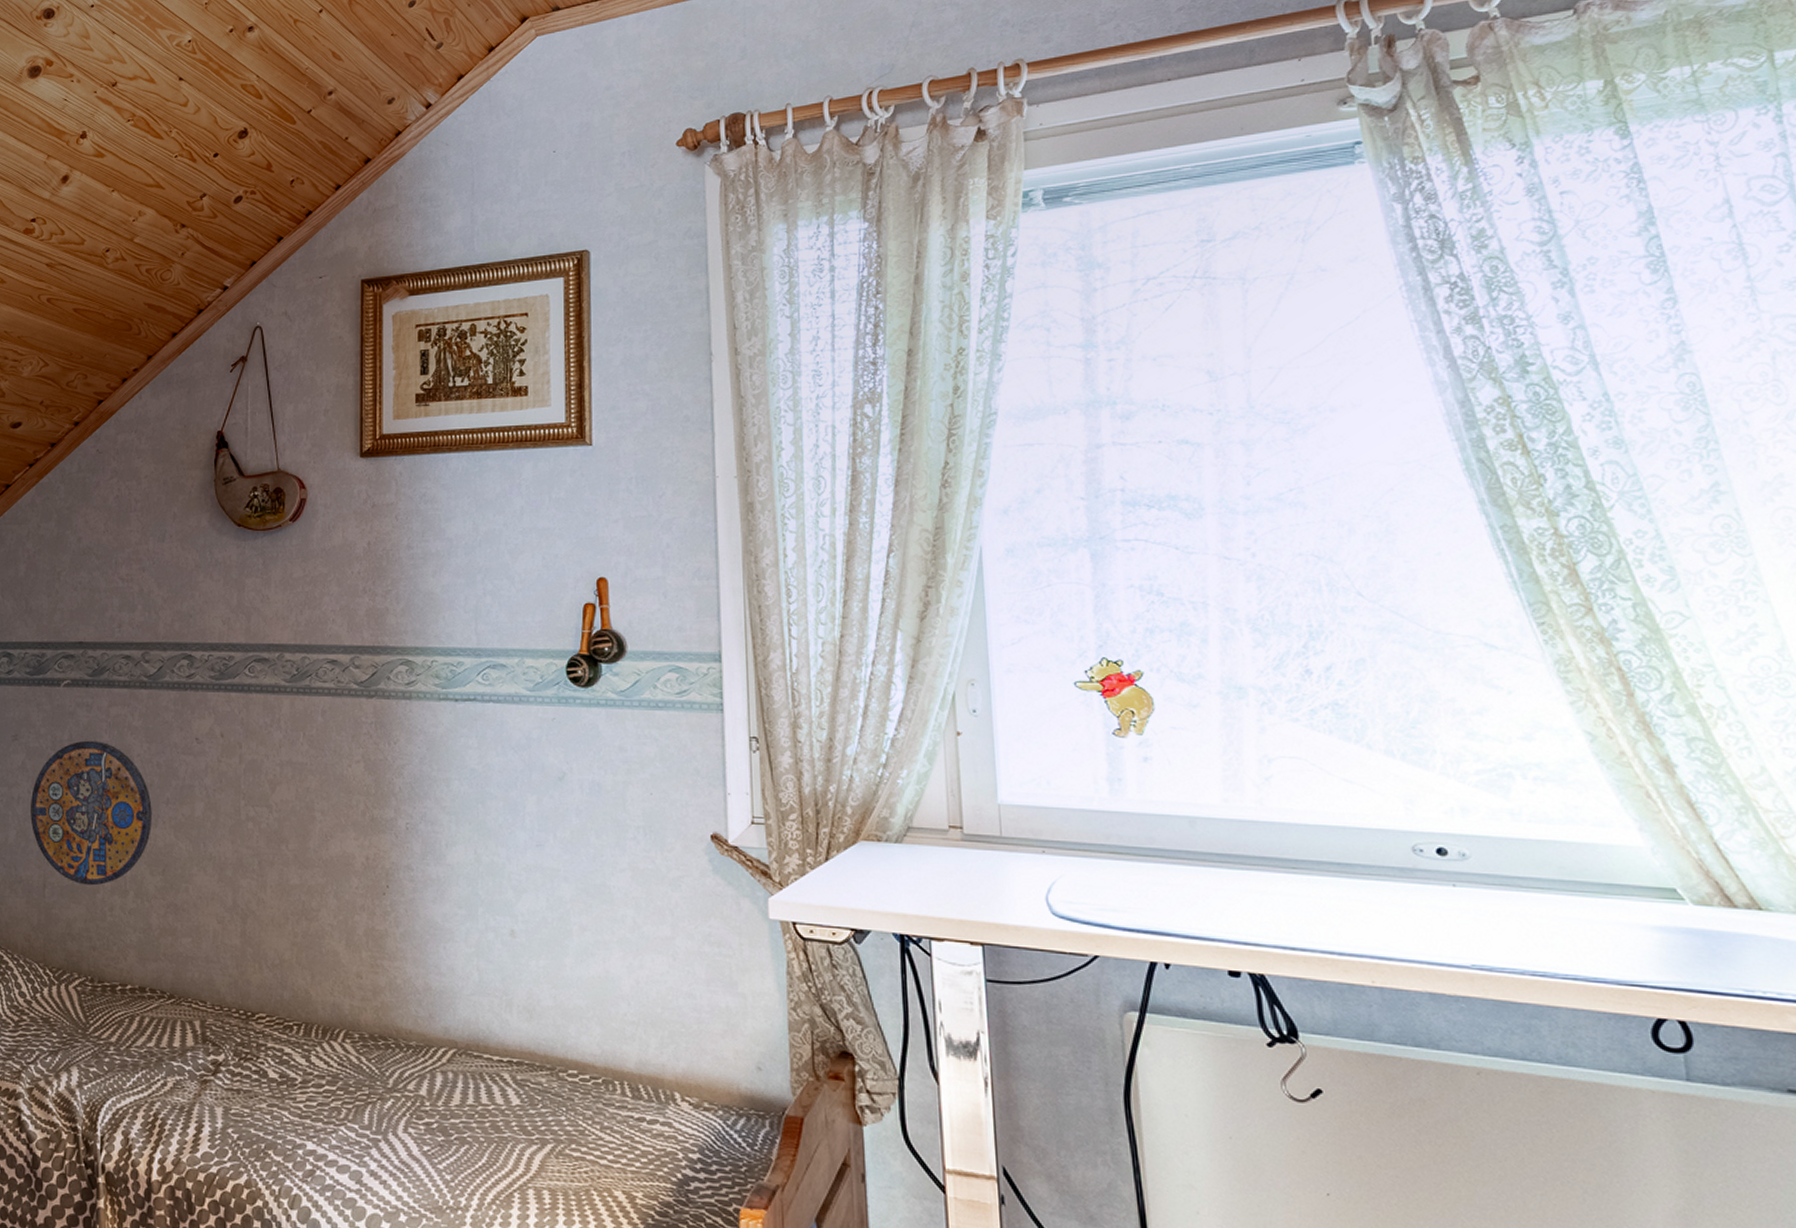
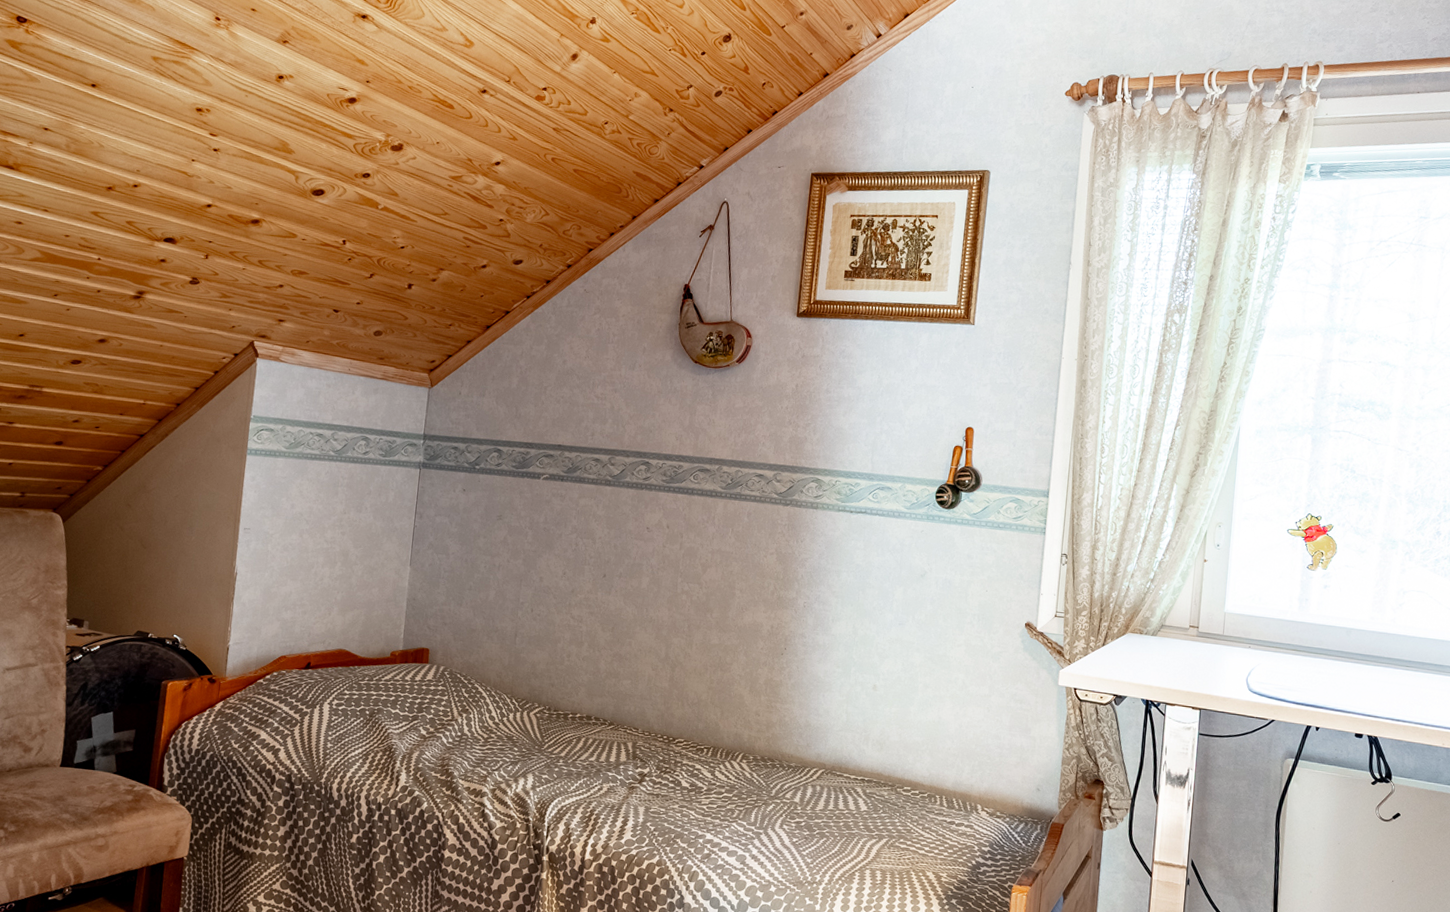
manhole cover: present [30,740,152,886] -> none [508,523,608,637]

